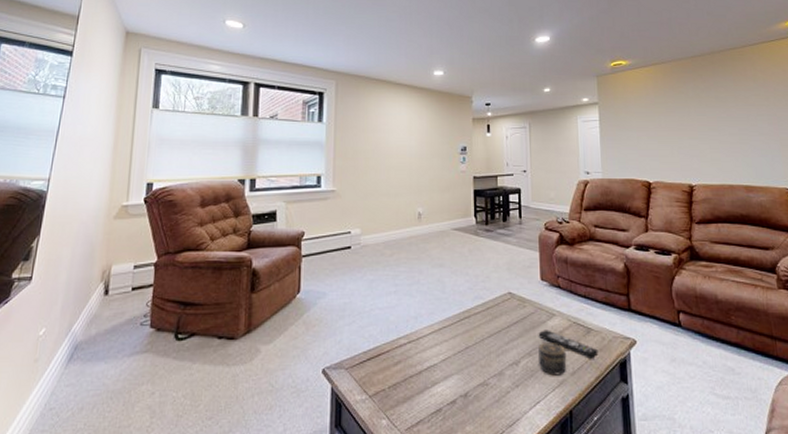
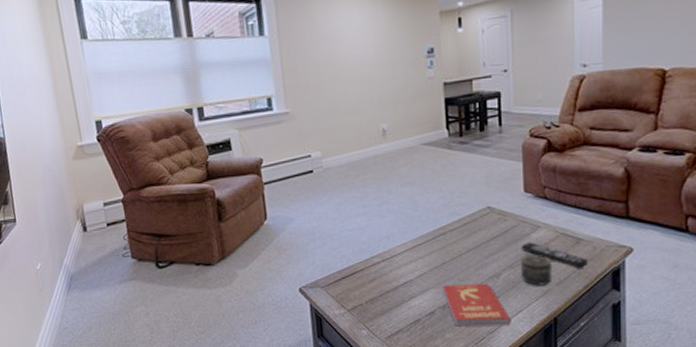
book: none [465,370,530,418] -> present [442,283,511,327]

